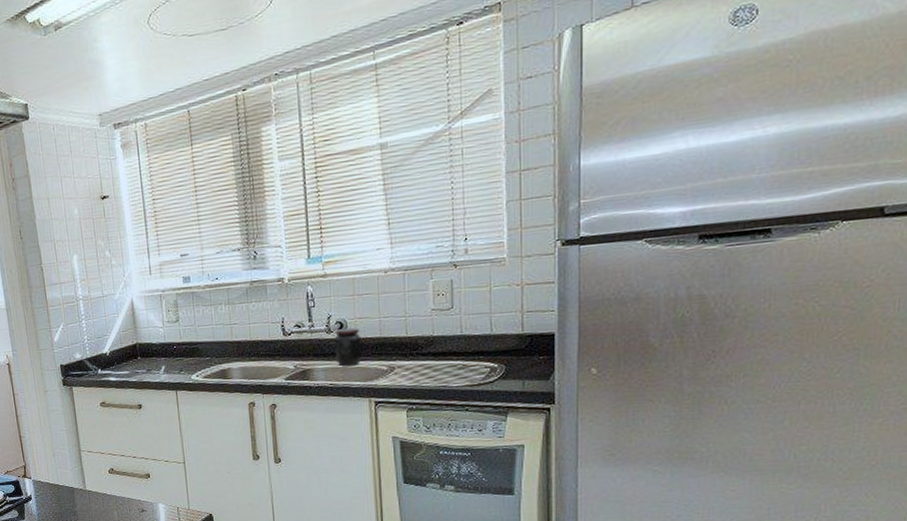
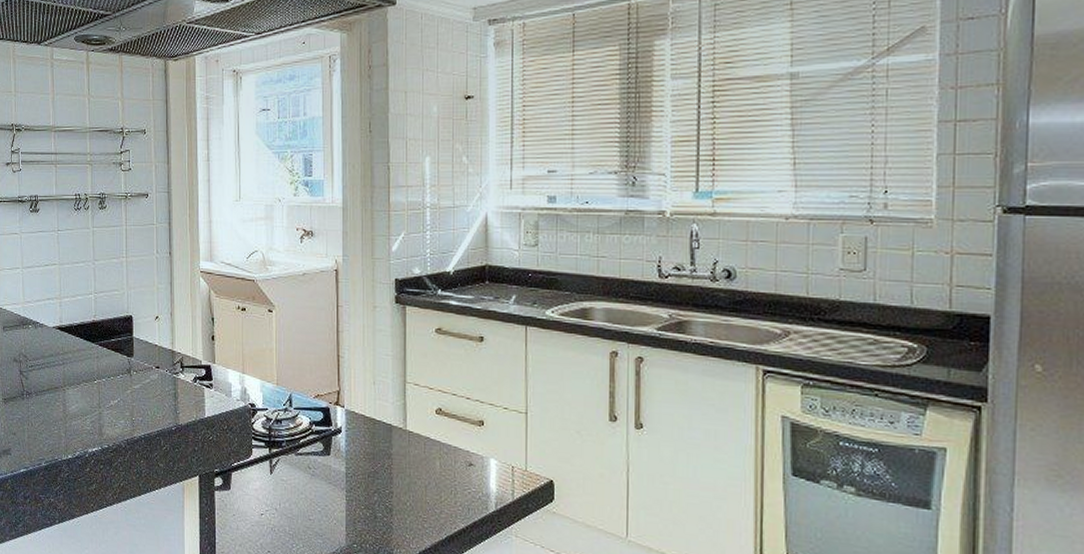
jar: present [334,328,362,367] -> none [718,278,752,324]

